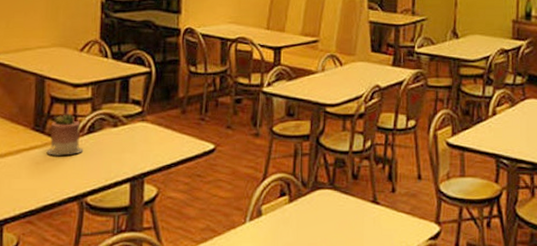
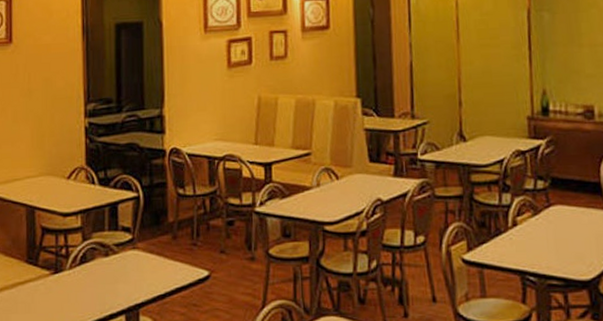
succulent planter: present [46,113,84,156] -> none [41,244,77,288]

